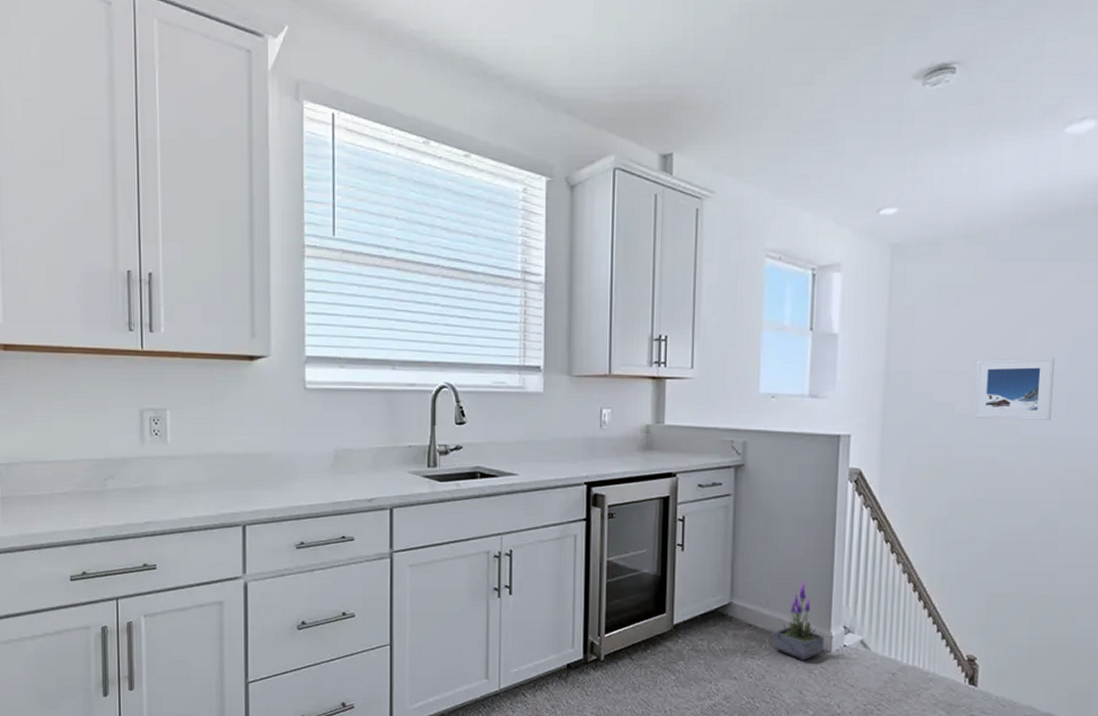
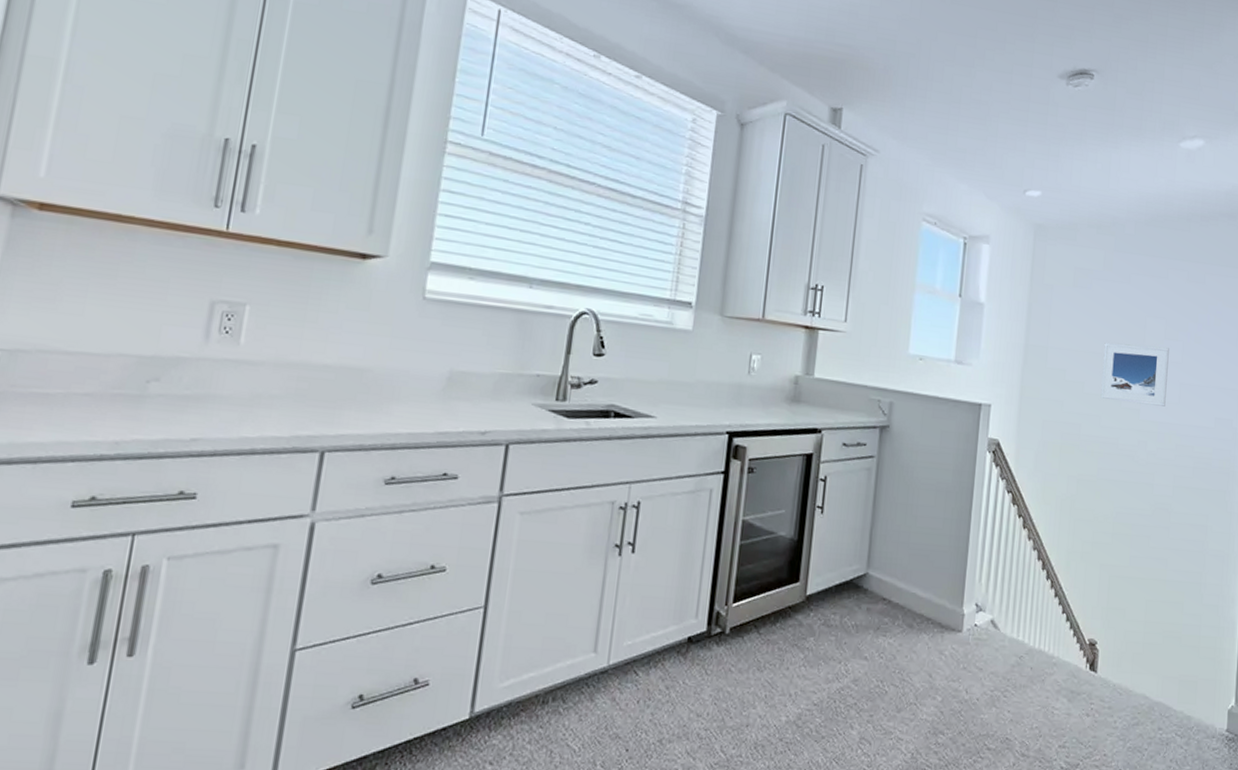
potted plant: present [773,581,824,661] -> none [906,553,956,640]

